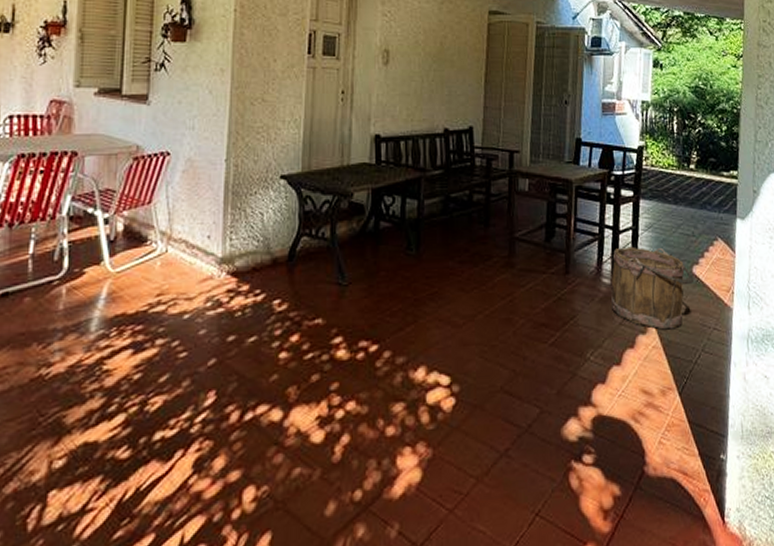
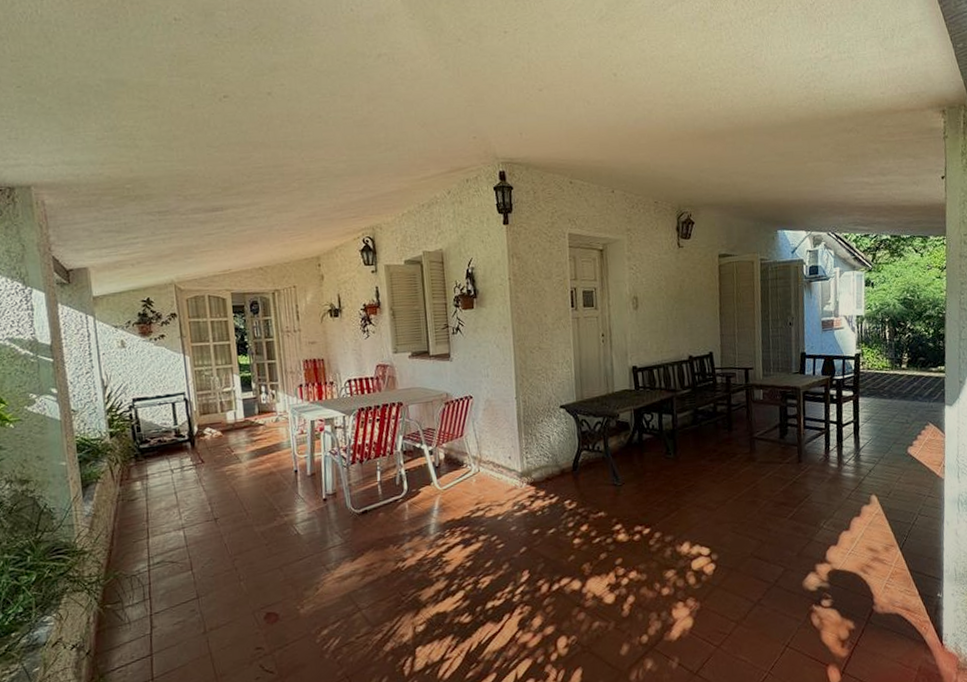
bucket: present [611,246,694,330] -> none [838,435,910,501]

